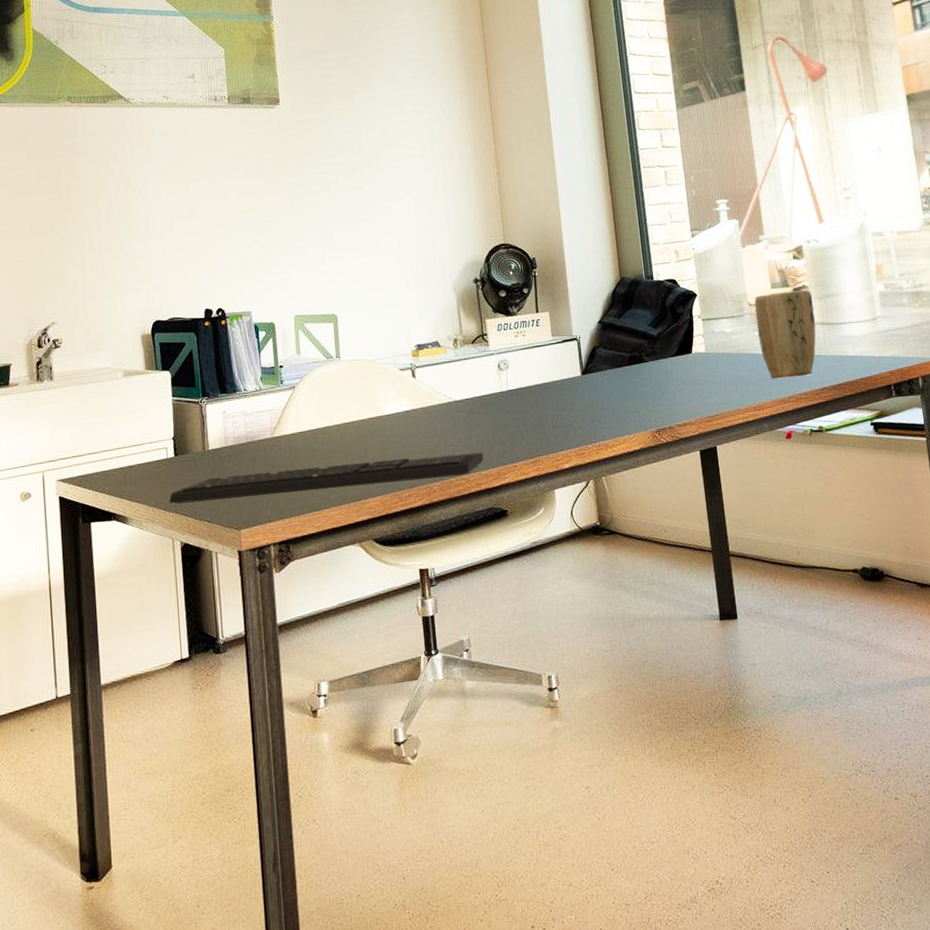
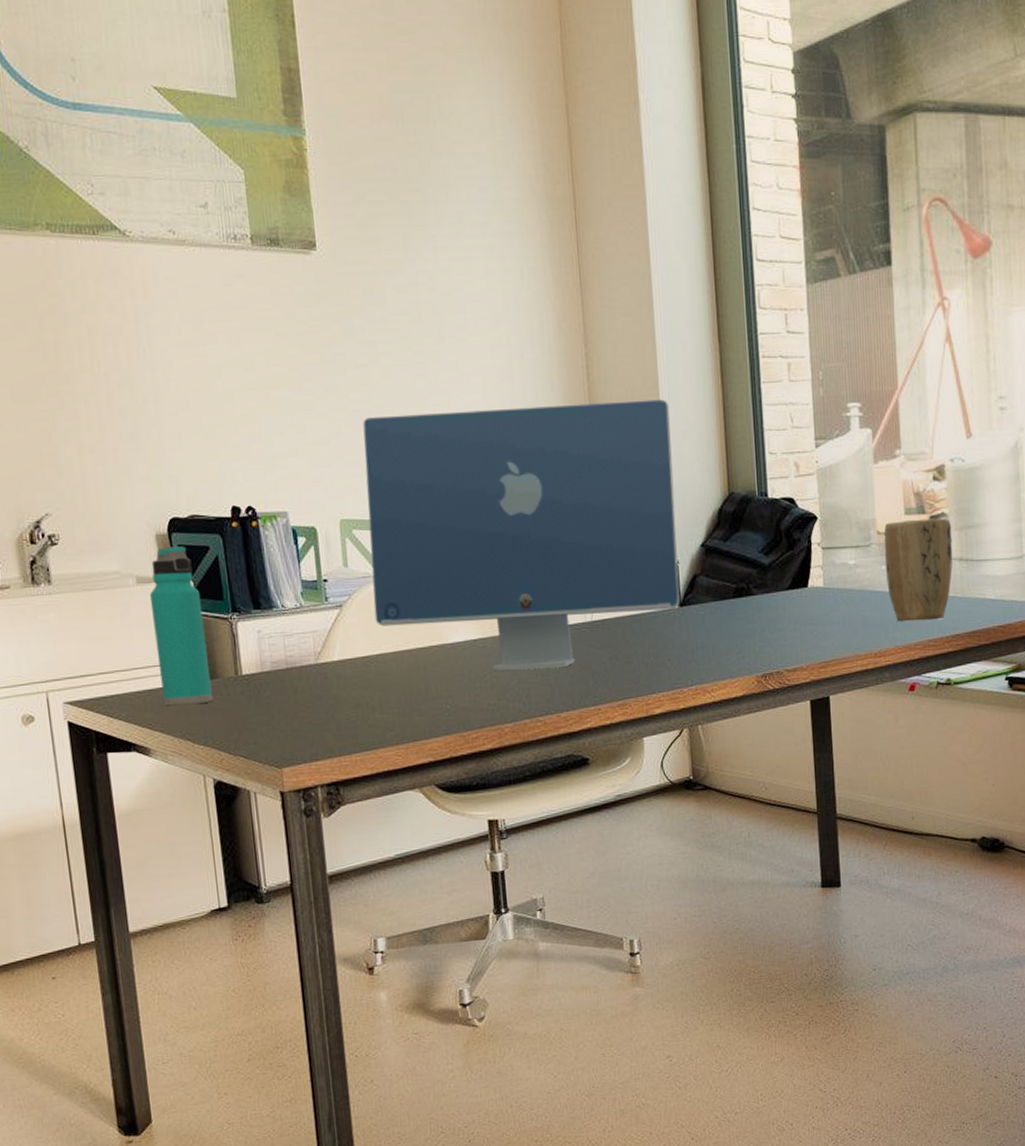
water bottle: none [133,344,184,479] -> present [149,546,213,706]
keyboard: present [169,452,484,504] -> none [198,691,563,736]
computer monitor: none [314,205,583,437] -> present [363,399,680,671]

